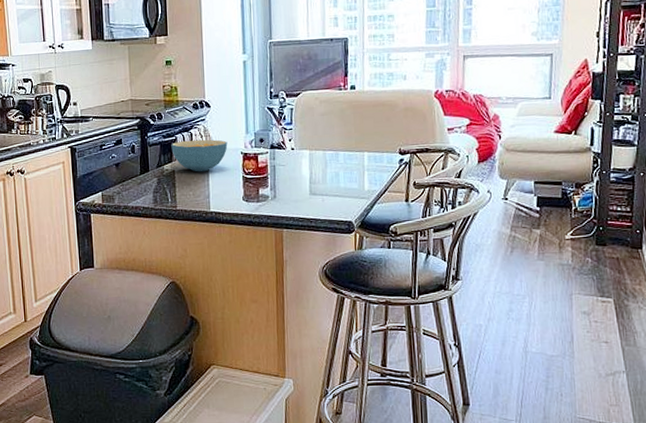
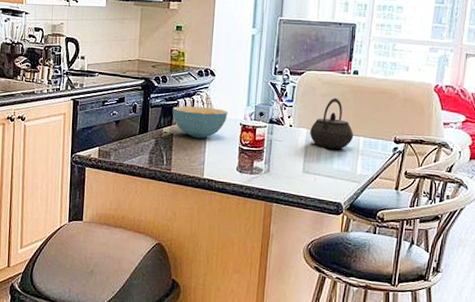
kettle: none [313,115,358,168] -> present [310,97,354,149]

